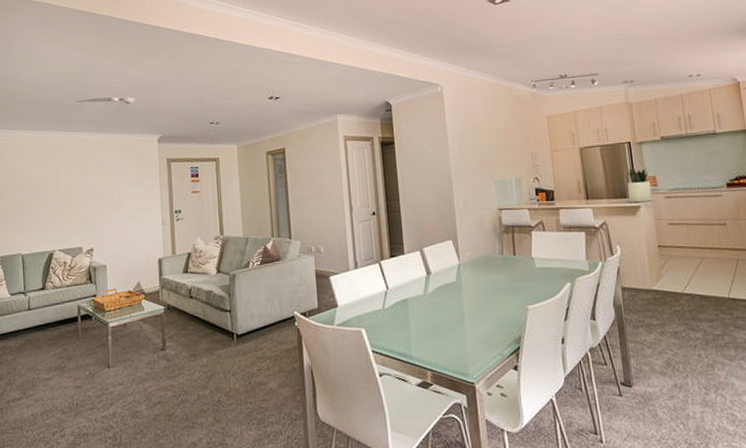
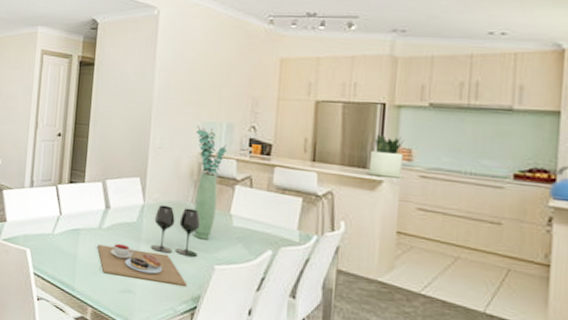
place setting: none [426,304,508,336] -> present [97,243,186,286]
wine glass: none [470,259,512,305] -> present [150,205,201,258]
vase: none [491,184,521,285] -> present [194,126,227,240]

